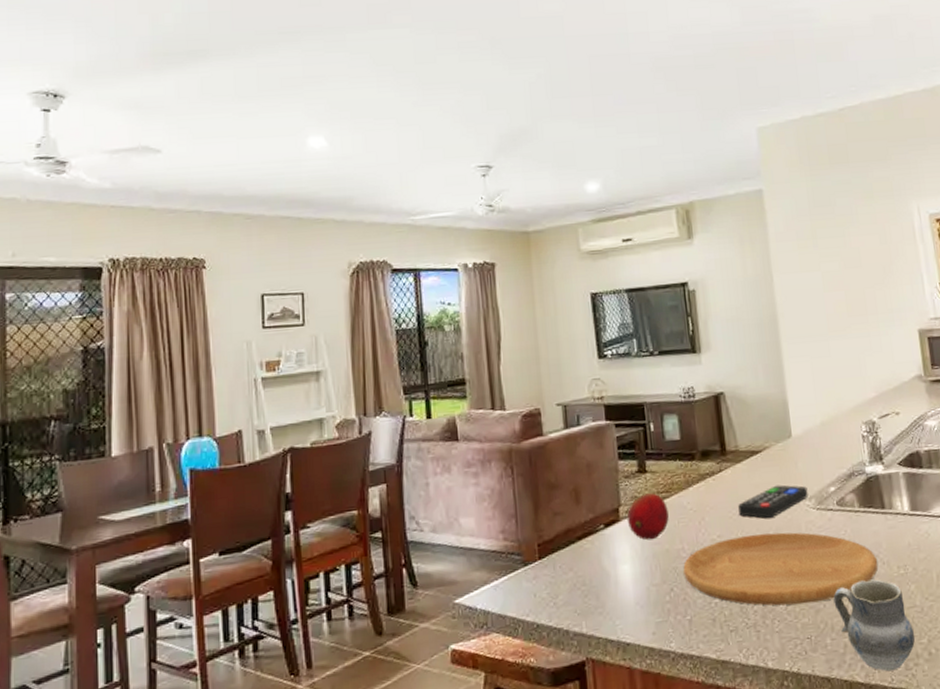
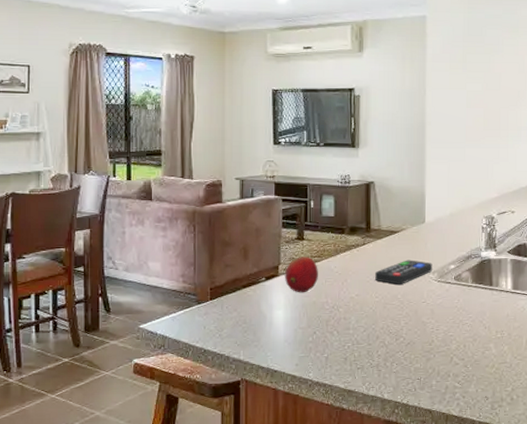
cutting board: present [683,532,878,606] -> none [325,297,481,353]
cup: present [833,579,915,672] -> none [442,339,502,409]

